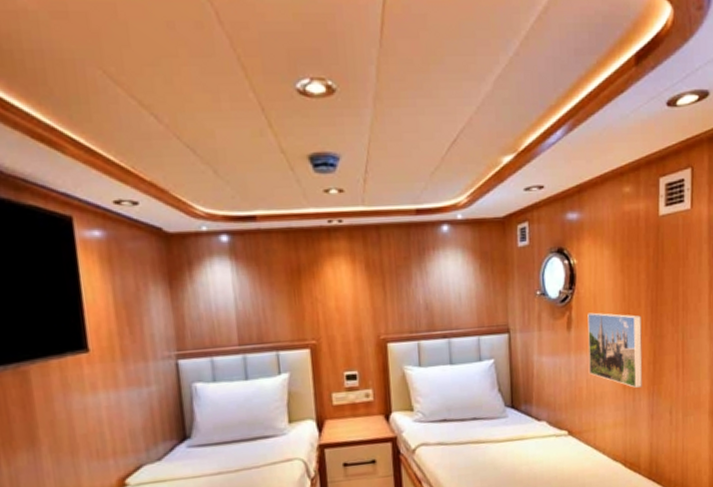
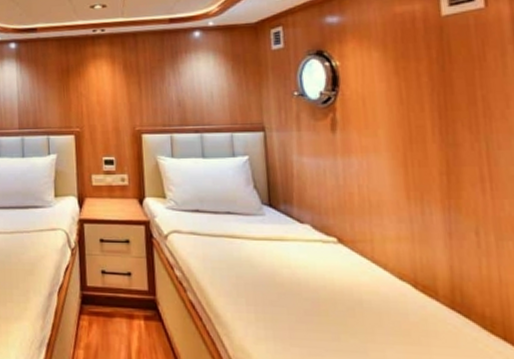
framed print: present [587,312,643,389] -> none [355,115,433,201]

